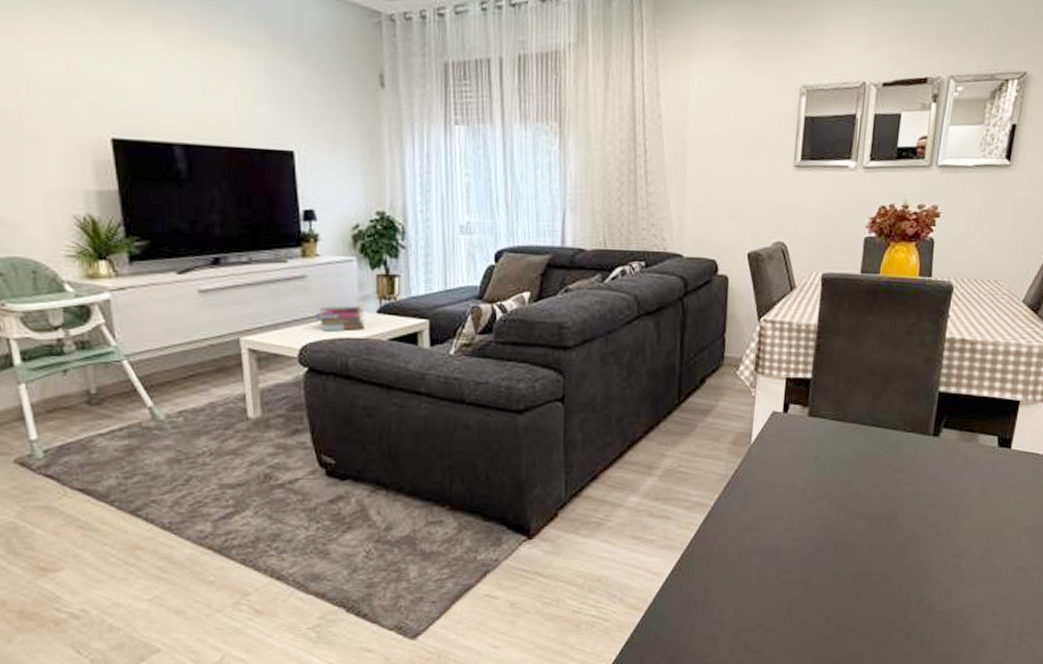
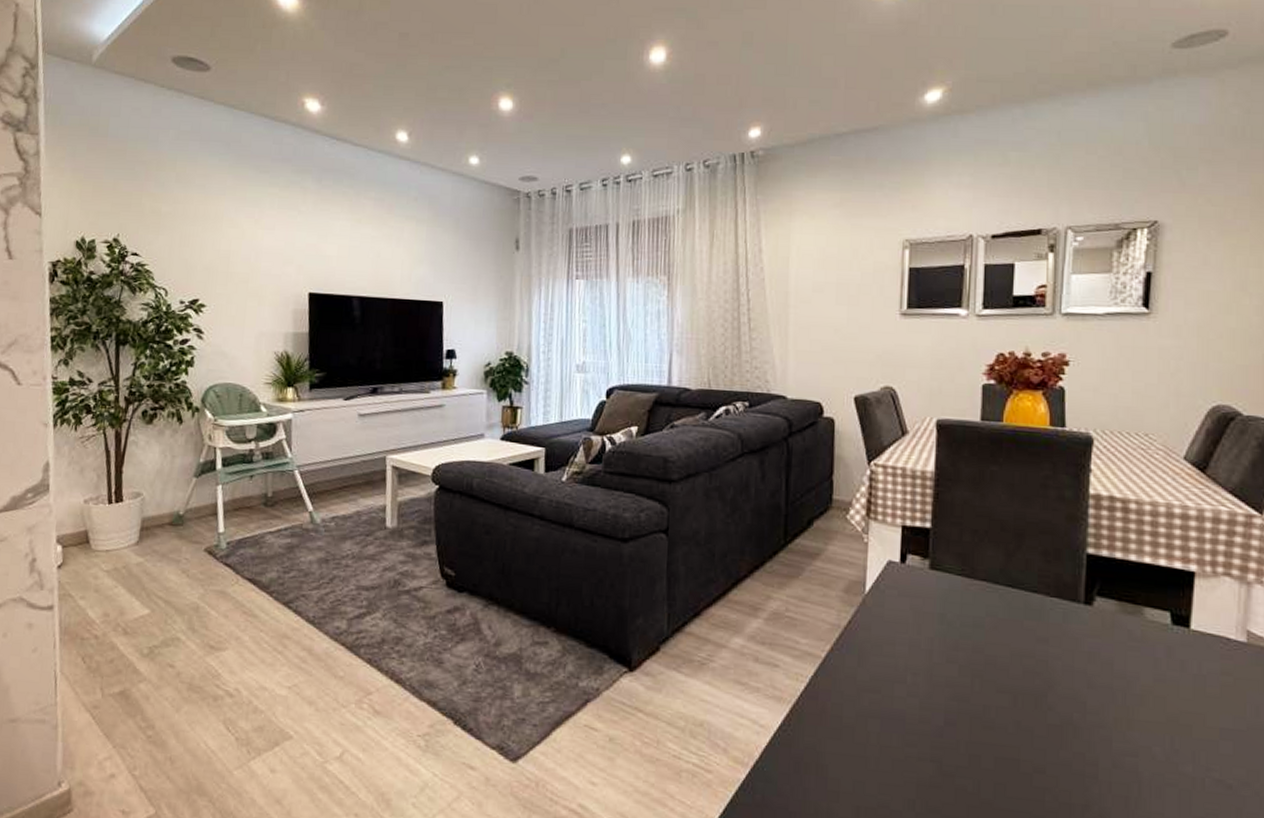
books: present [315,304,368,332] -> none [449,431,493,455]

